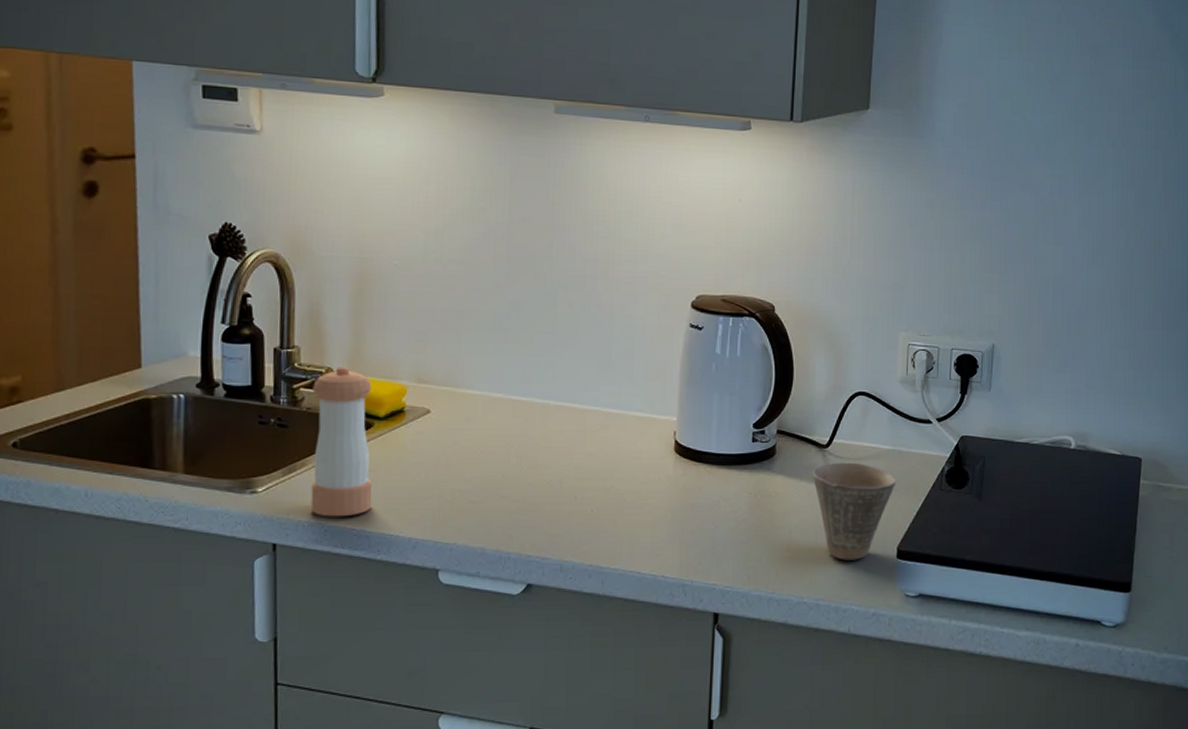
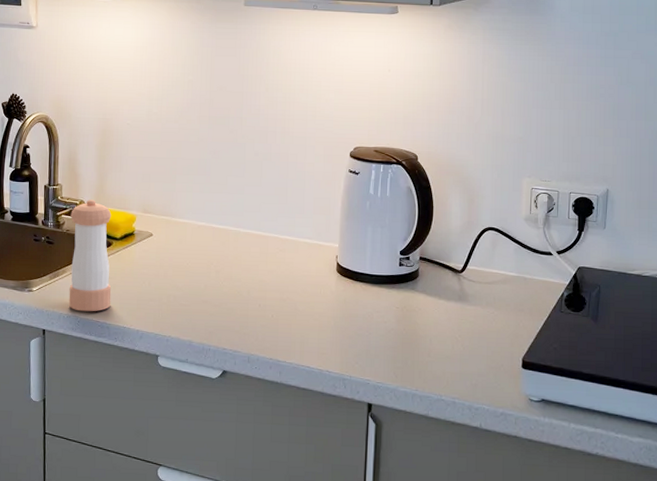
cup: present [812,462,897,560] -> none [449,285,522,367]

